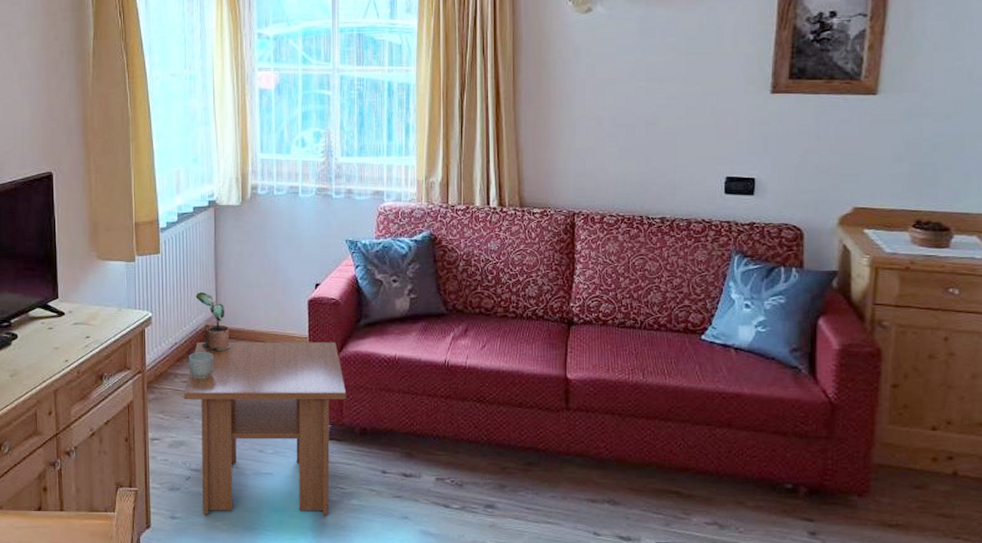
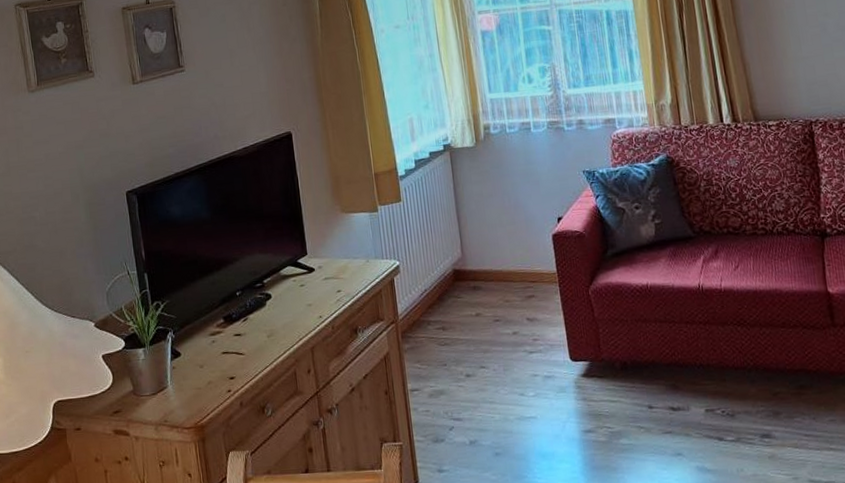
coffee table: present [183,342,347,515] -> none [438,275,603,465]
mug: present [188,352,214,379] -> none [439,296,466,325]
potted plant: present [195,291,231,351] -> none [440,235,481,295]

